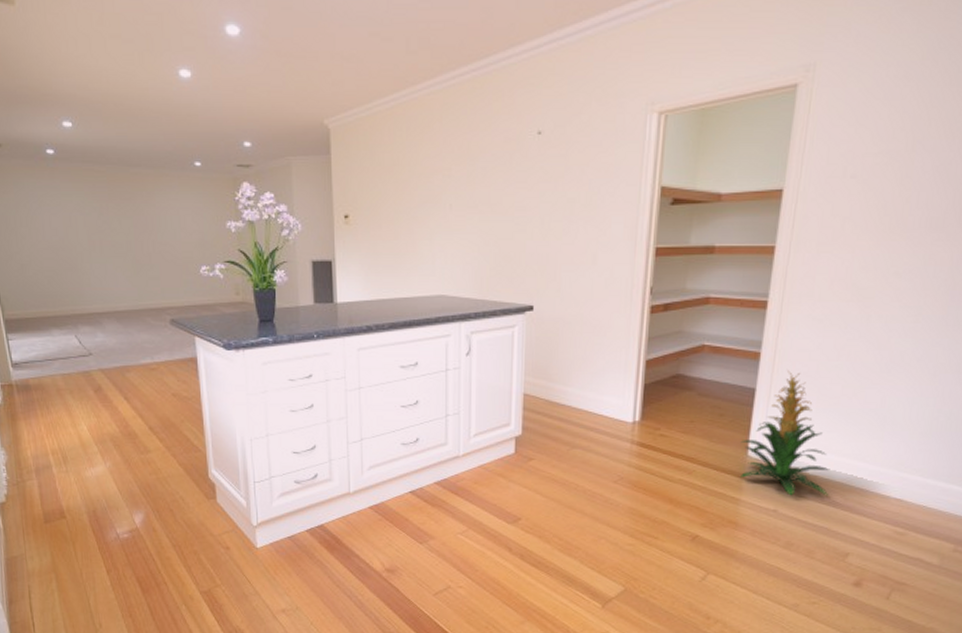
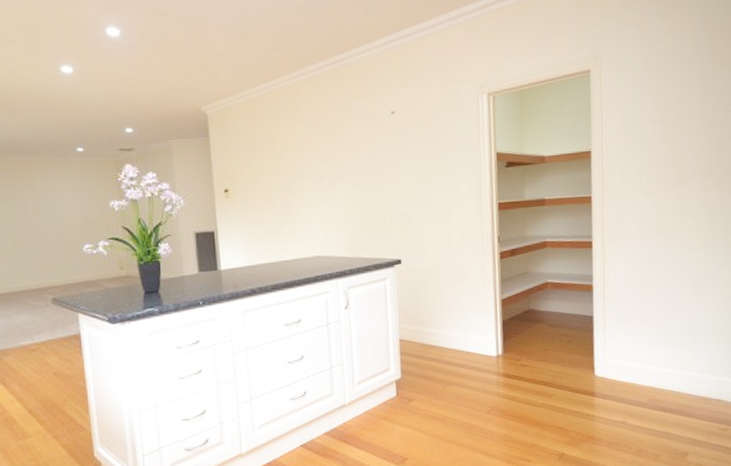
indoor plant: present [740,370,829,496] -> none [587,298,663,407]

